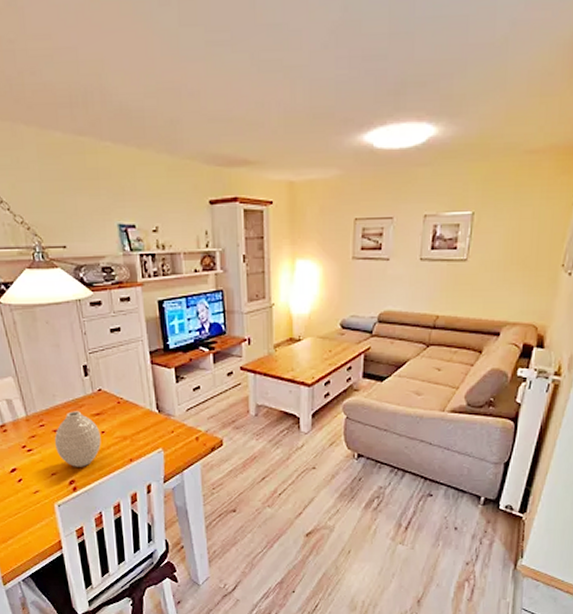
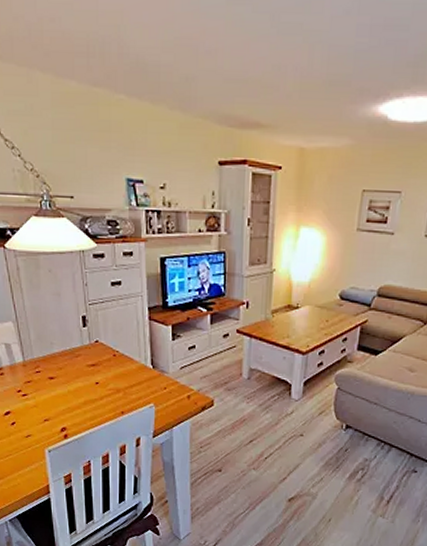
vase: present [54,411,101,467] -> none [49,360,95,416]

